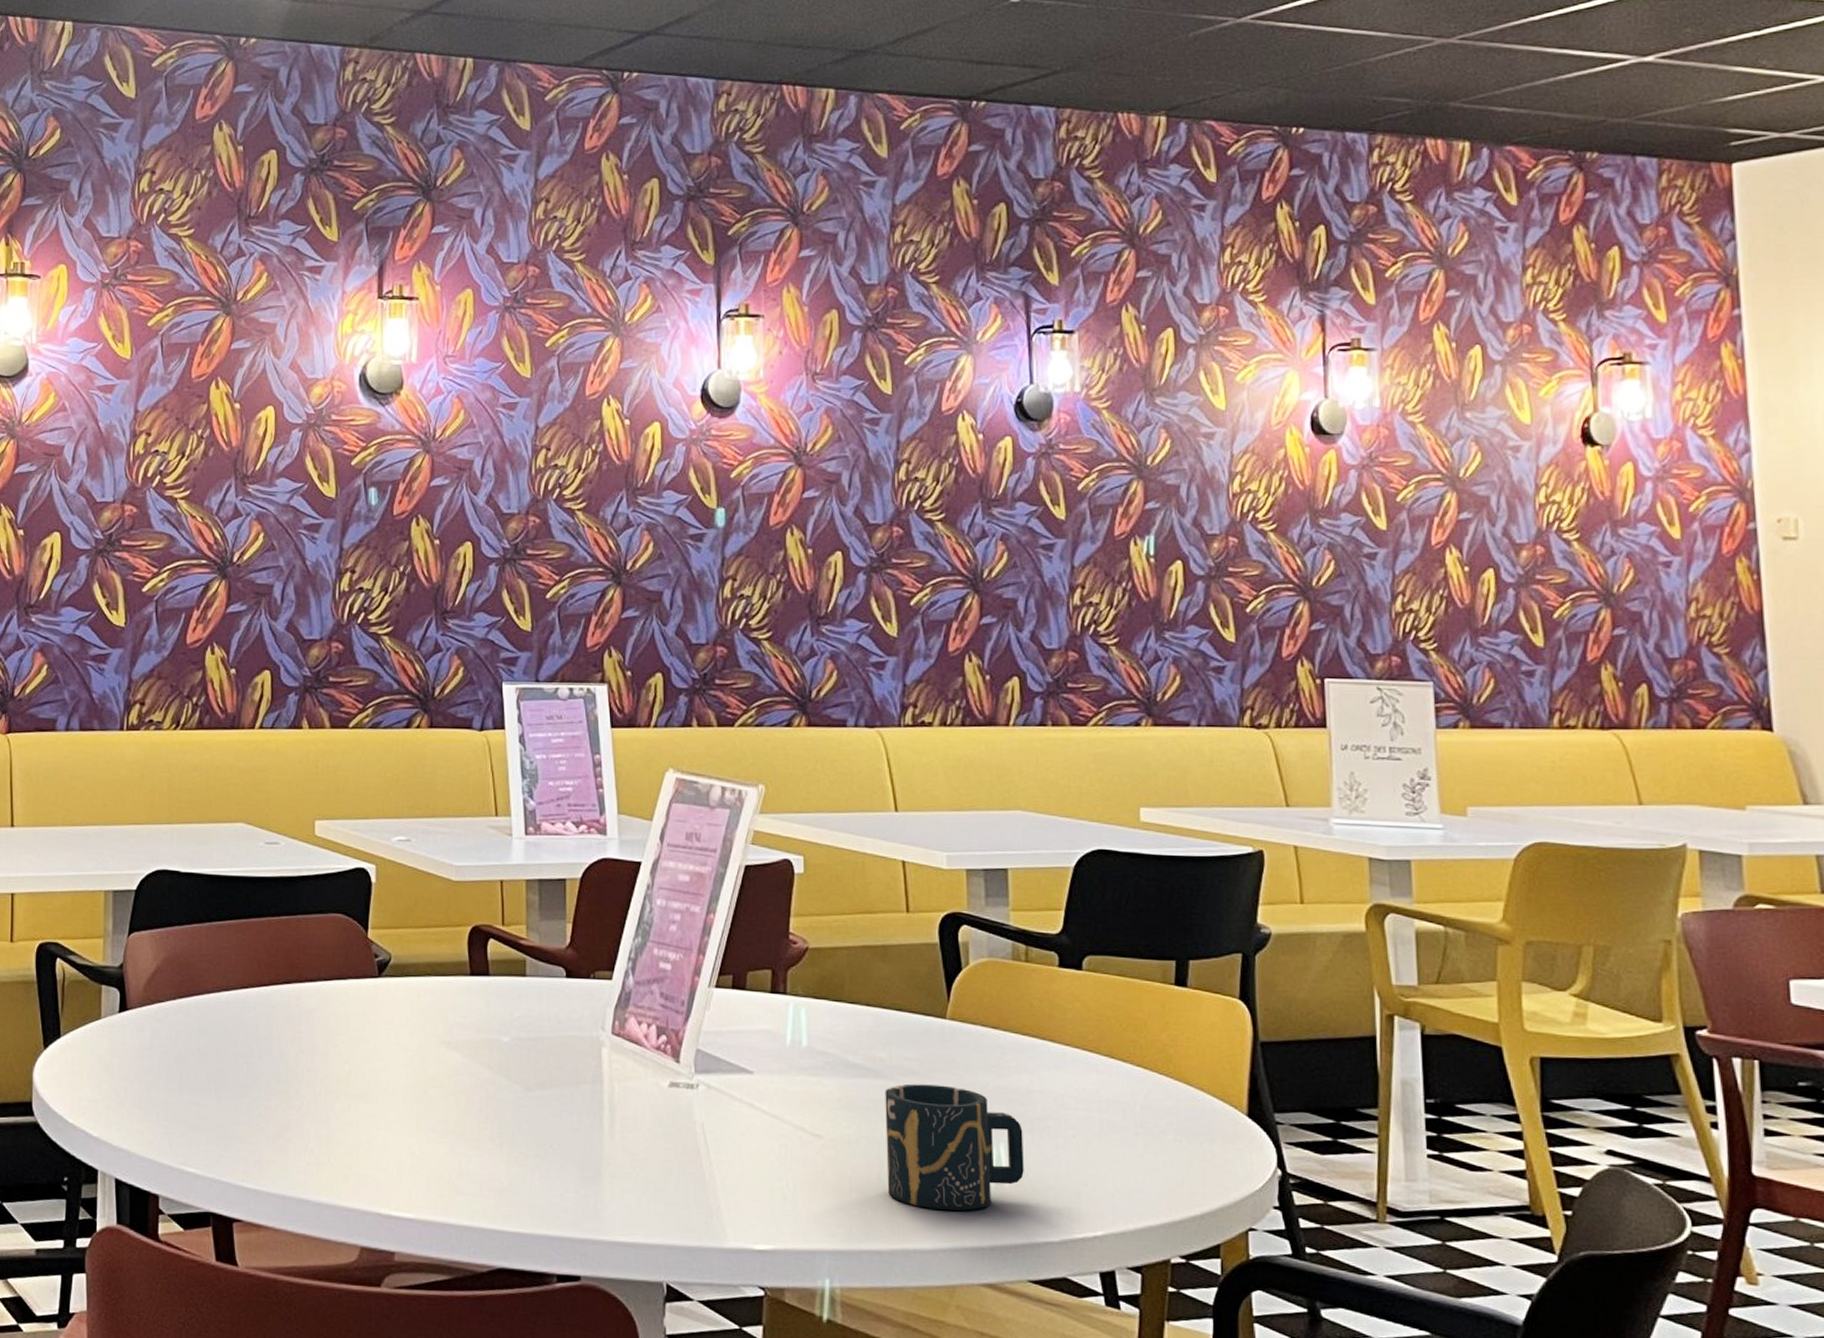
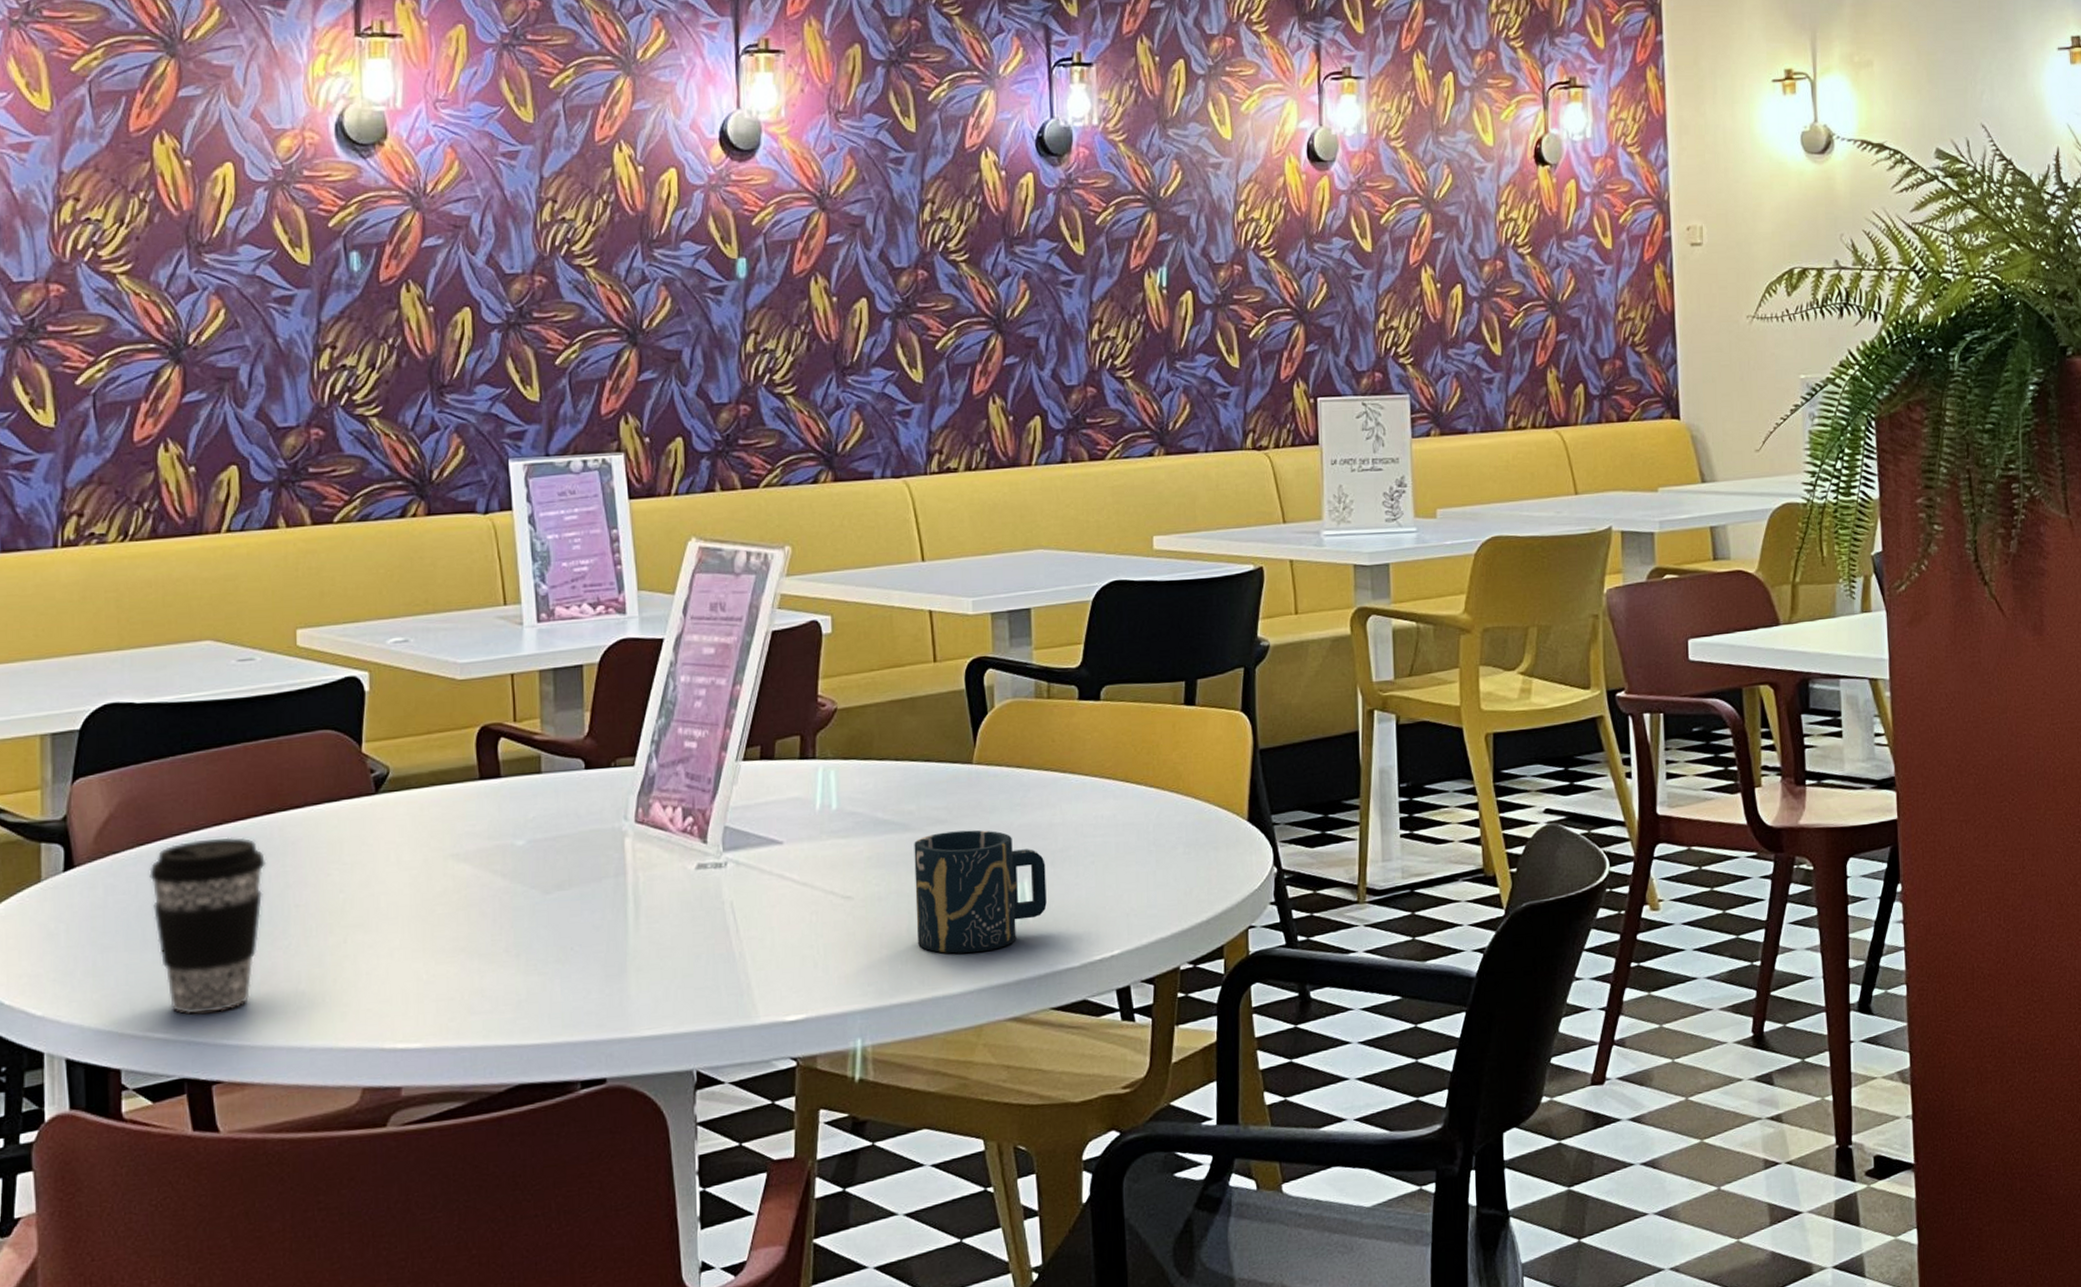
coffee cup: none [187,999,284,1157] -> present [149,837,267,1015]

